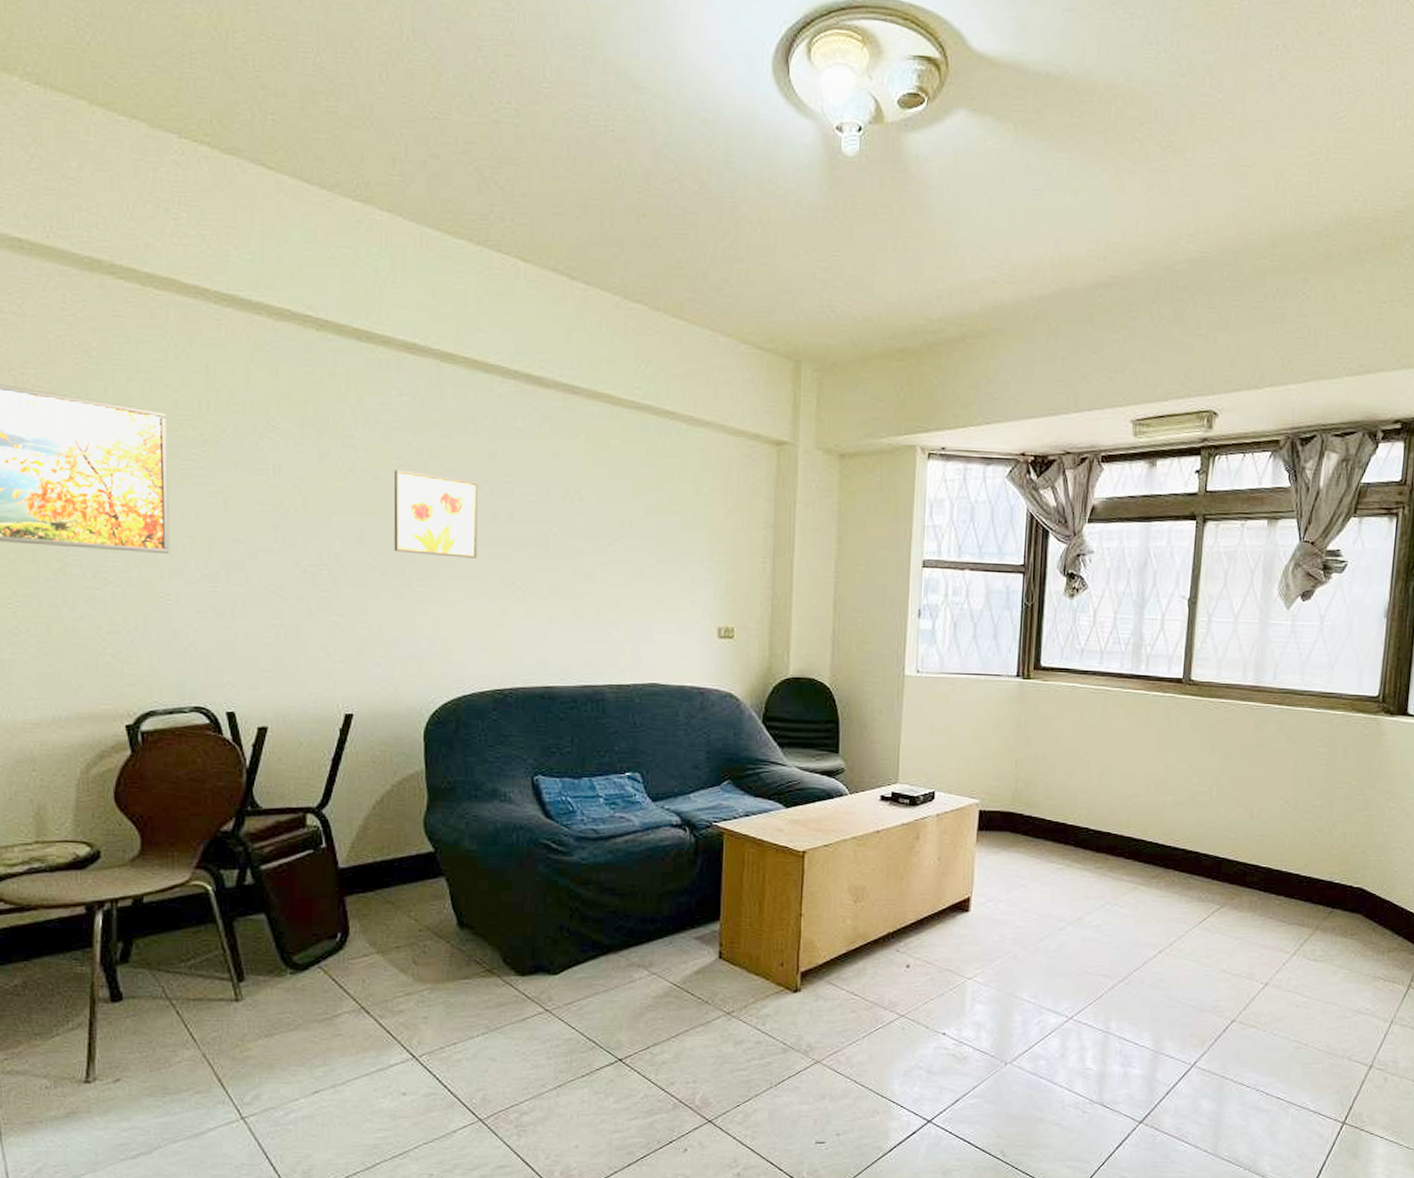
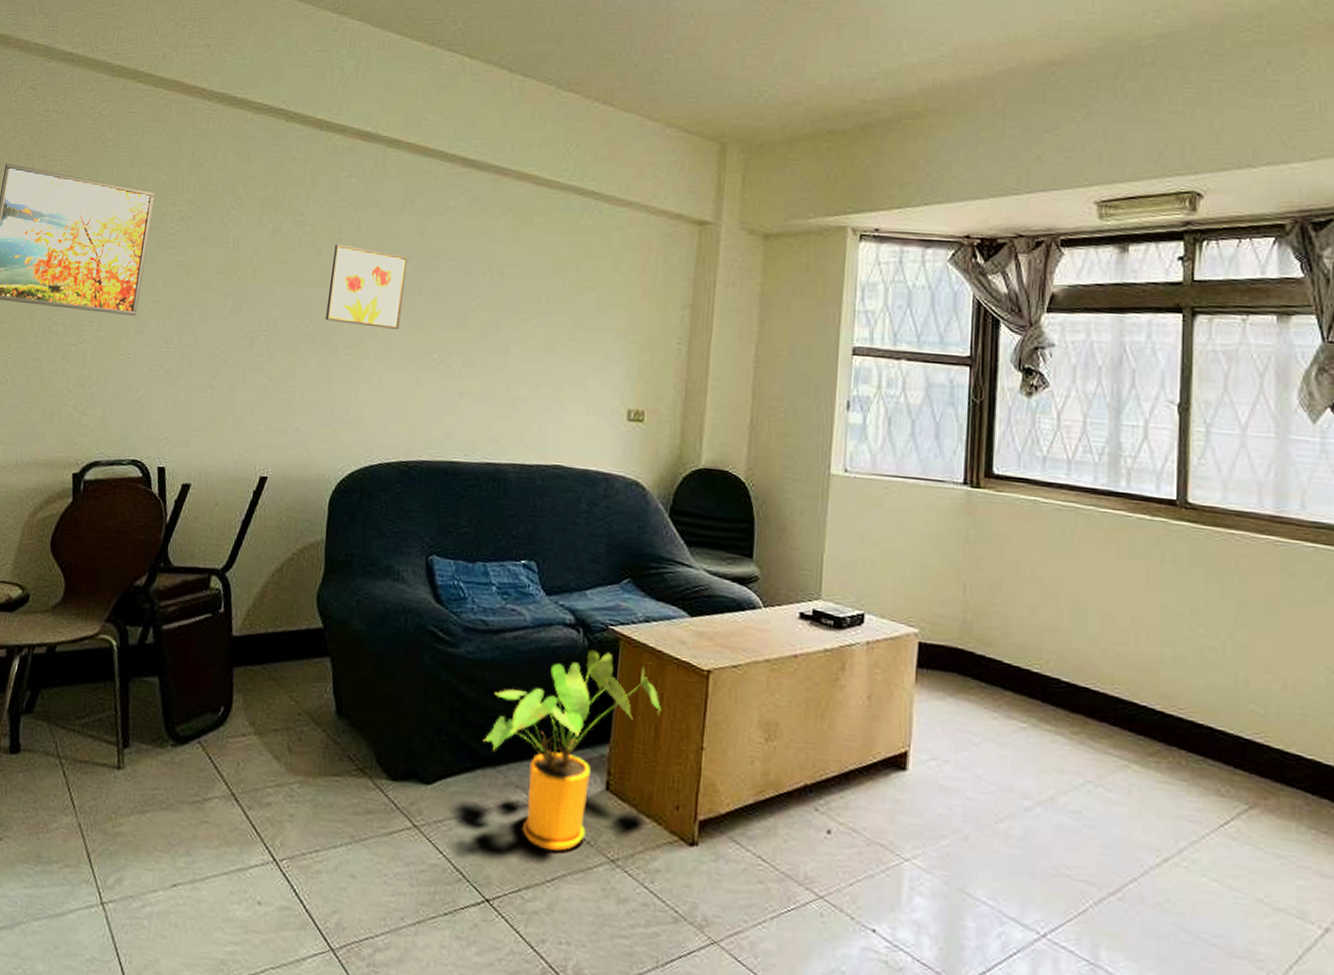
house plant: none [604,845,765,1013] -> present [483,650,662,852]

